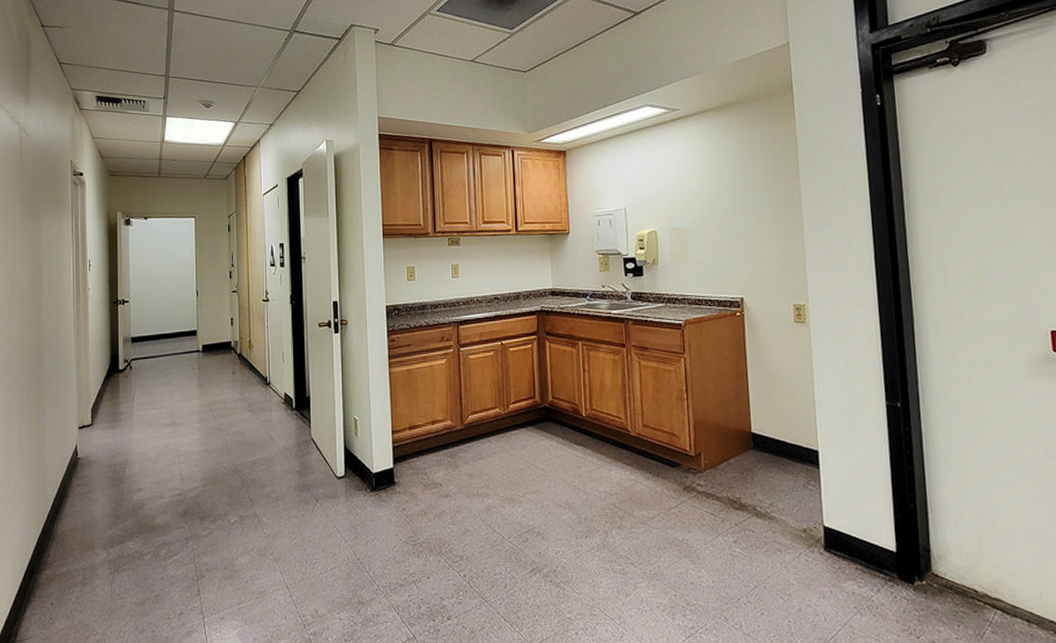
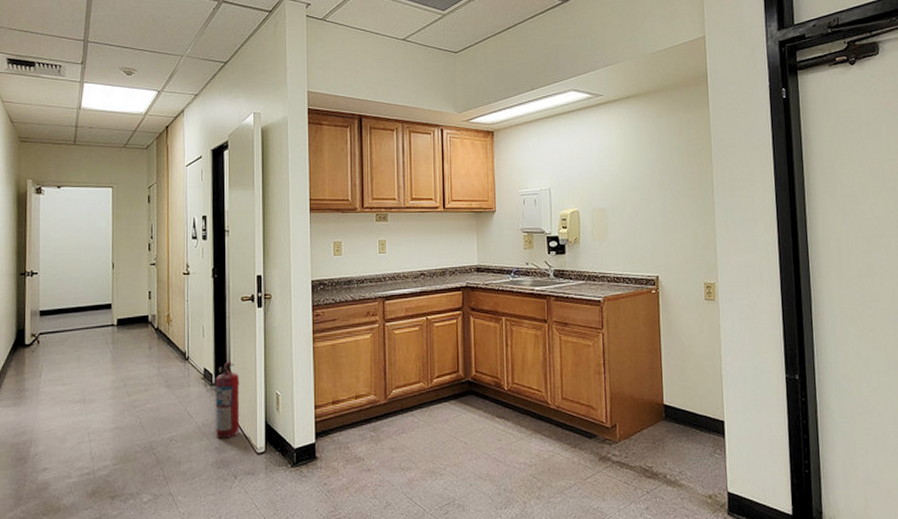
fire extinguisher: none [295,386,320,463] -> present [215,361,240,440]

